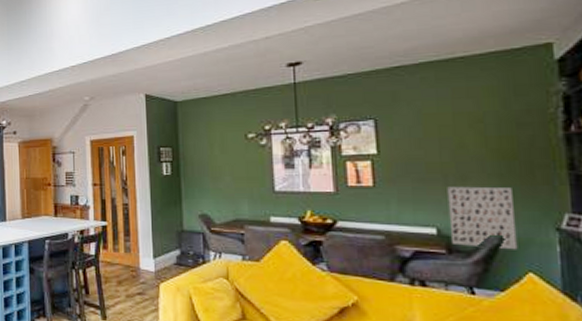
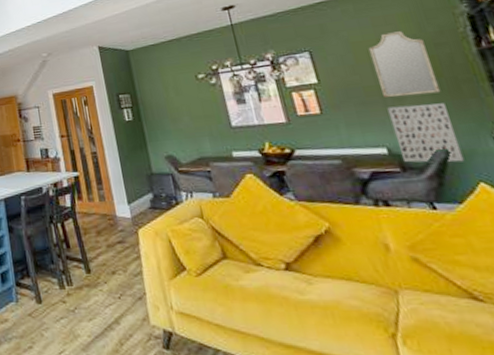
home mirror: none [441,106,511,177] -> present [368,31,441,98]

